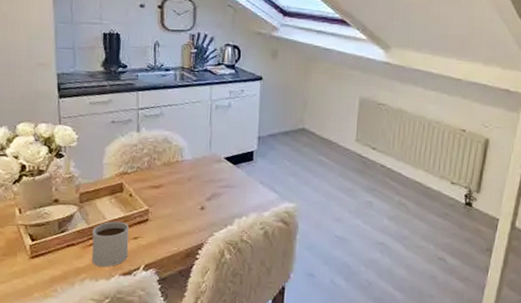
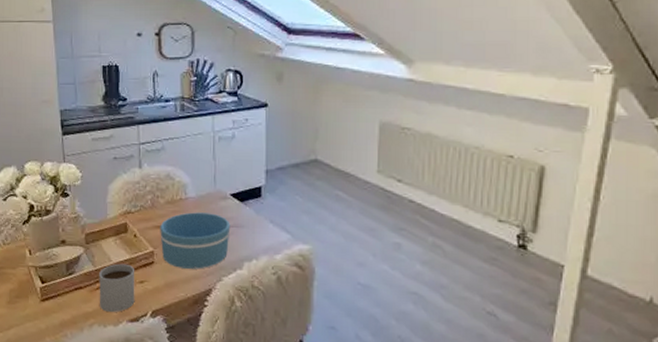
bowl: none [155,173,224,226] -> present [160,212,231,269]

